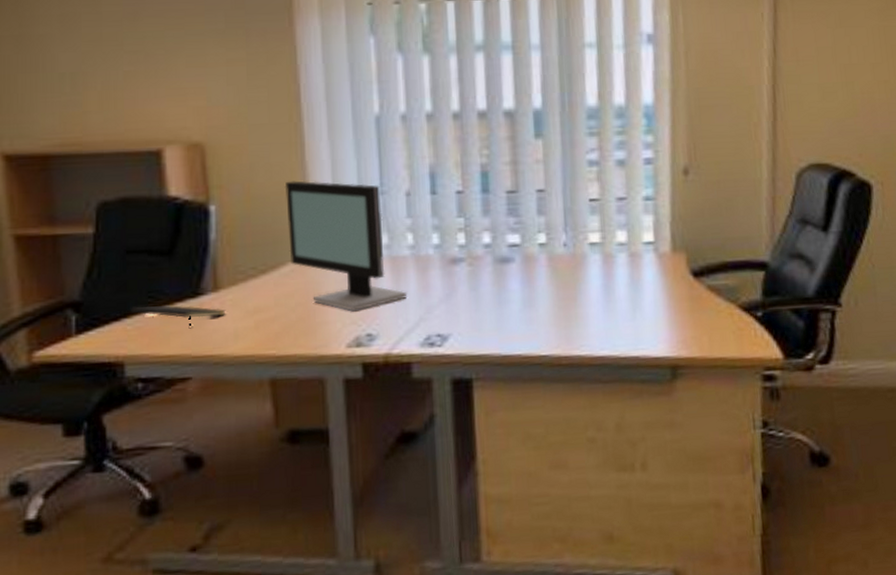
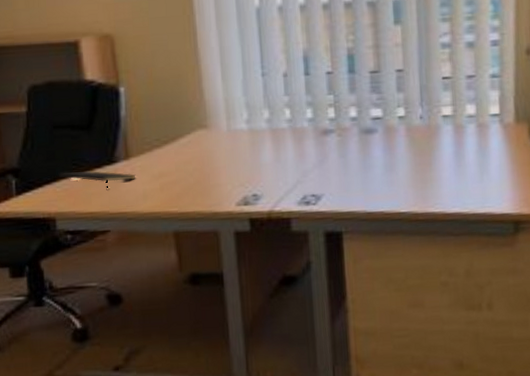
computer monitor: present [284,180,408,311] -> none [181,65,286,175]

